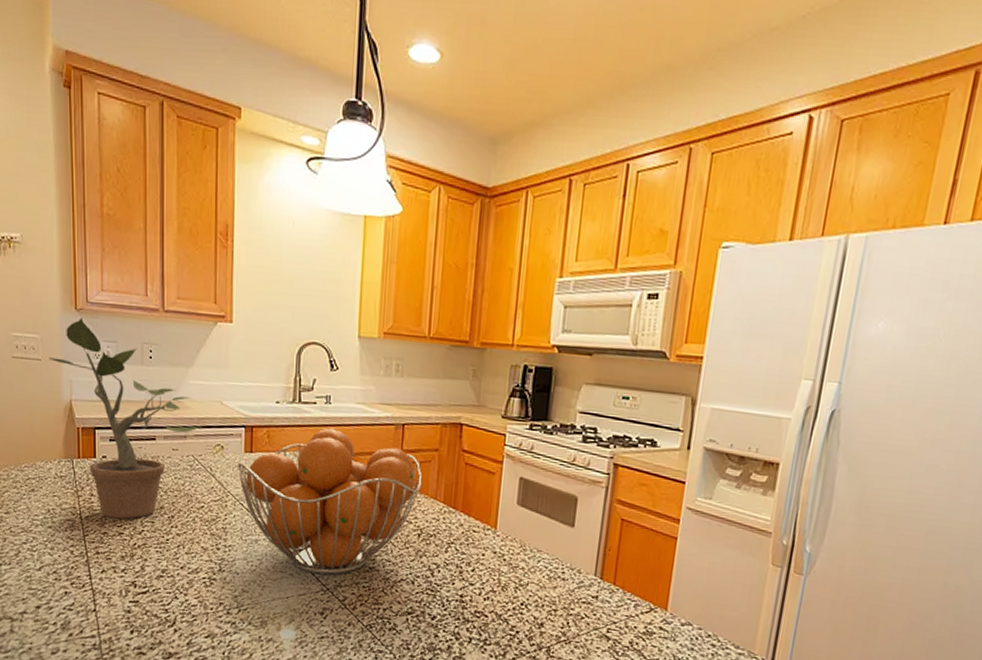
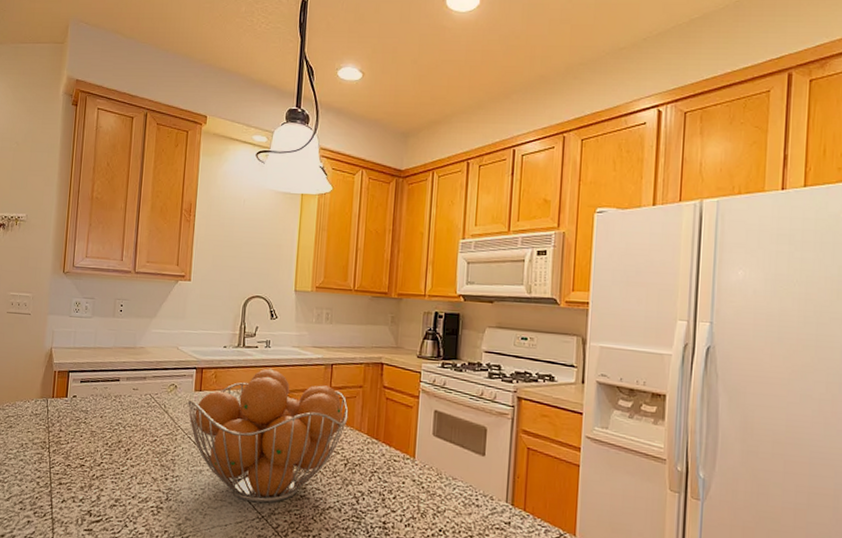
potted plant: present [49,317,201,519] -> none [37,279,159,452]

